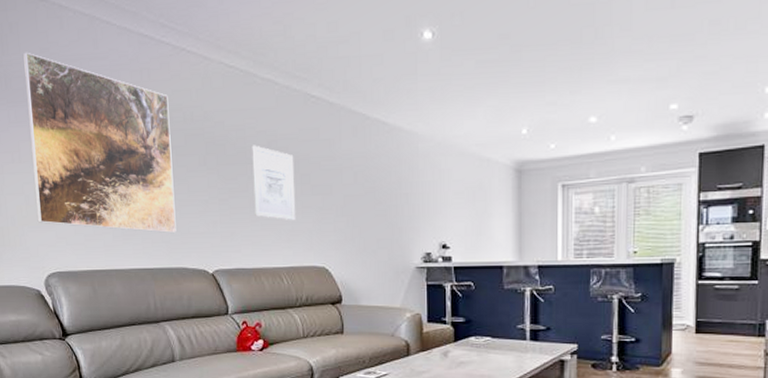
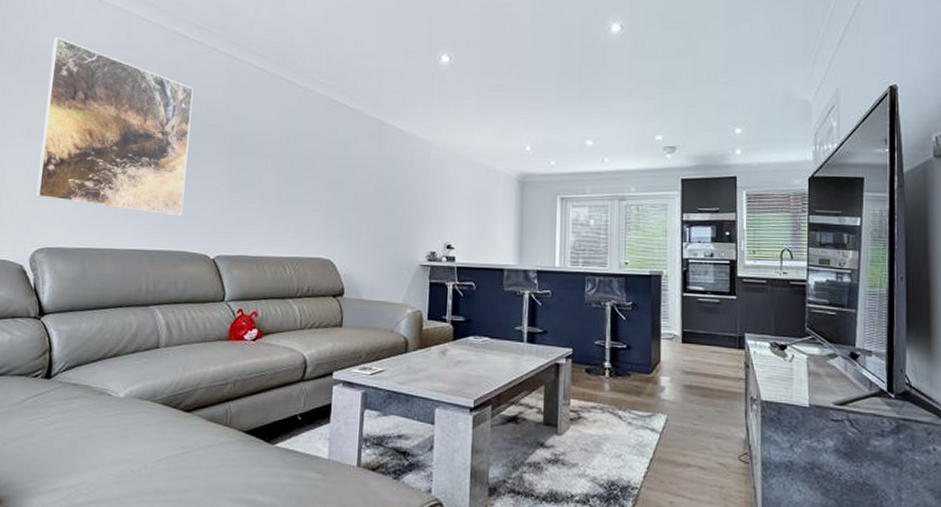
wall art: present [251,145,296,221] -> none [265,139,310,213]

